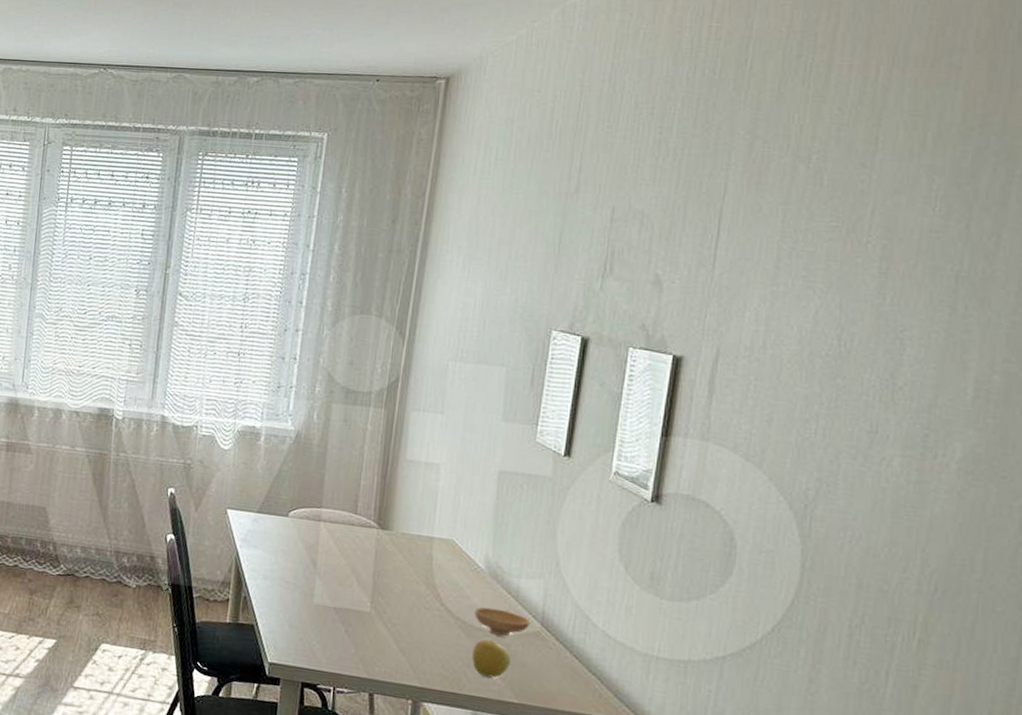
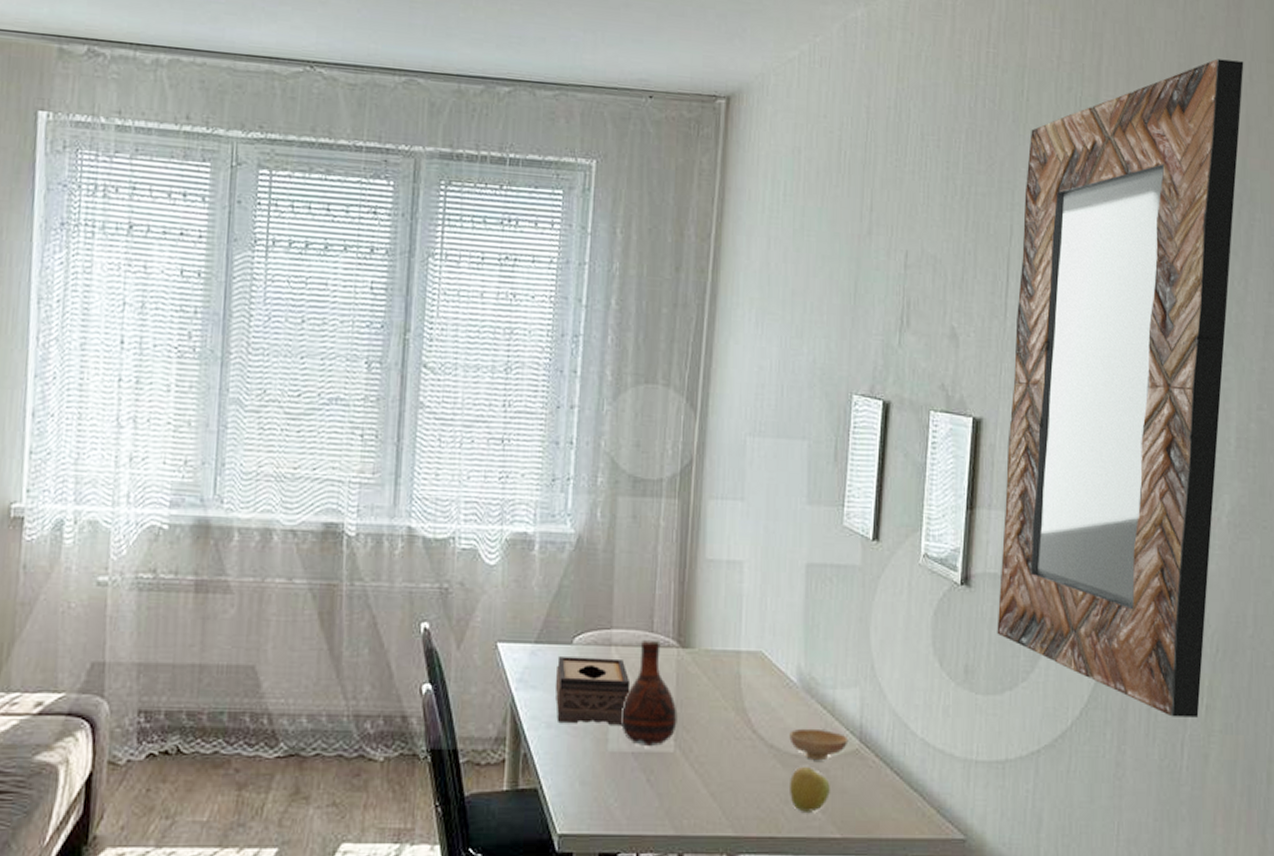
tissue box: none [272,525,336,585] -> present [554,657,631,725]
vase: none [325,520,375,606] -> present [621,641,678,747]
home mirror: none [686,19,1012,650] -> present [997,58,1244,717]

